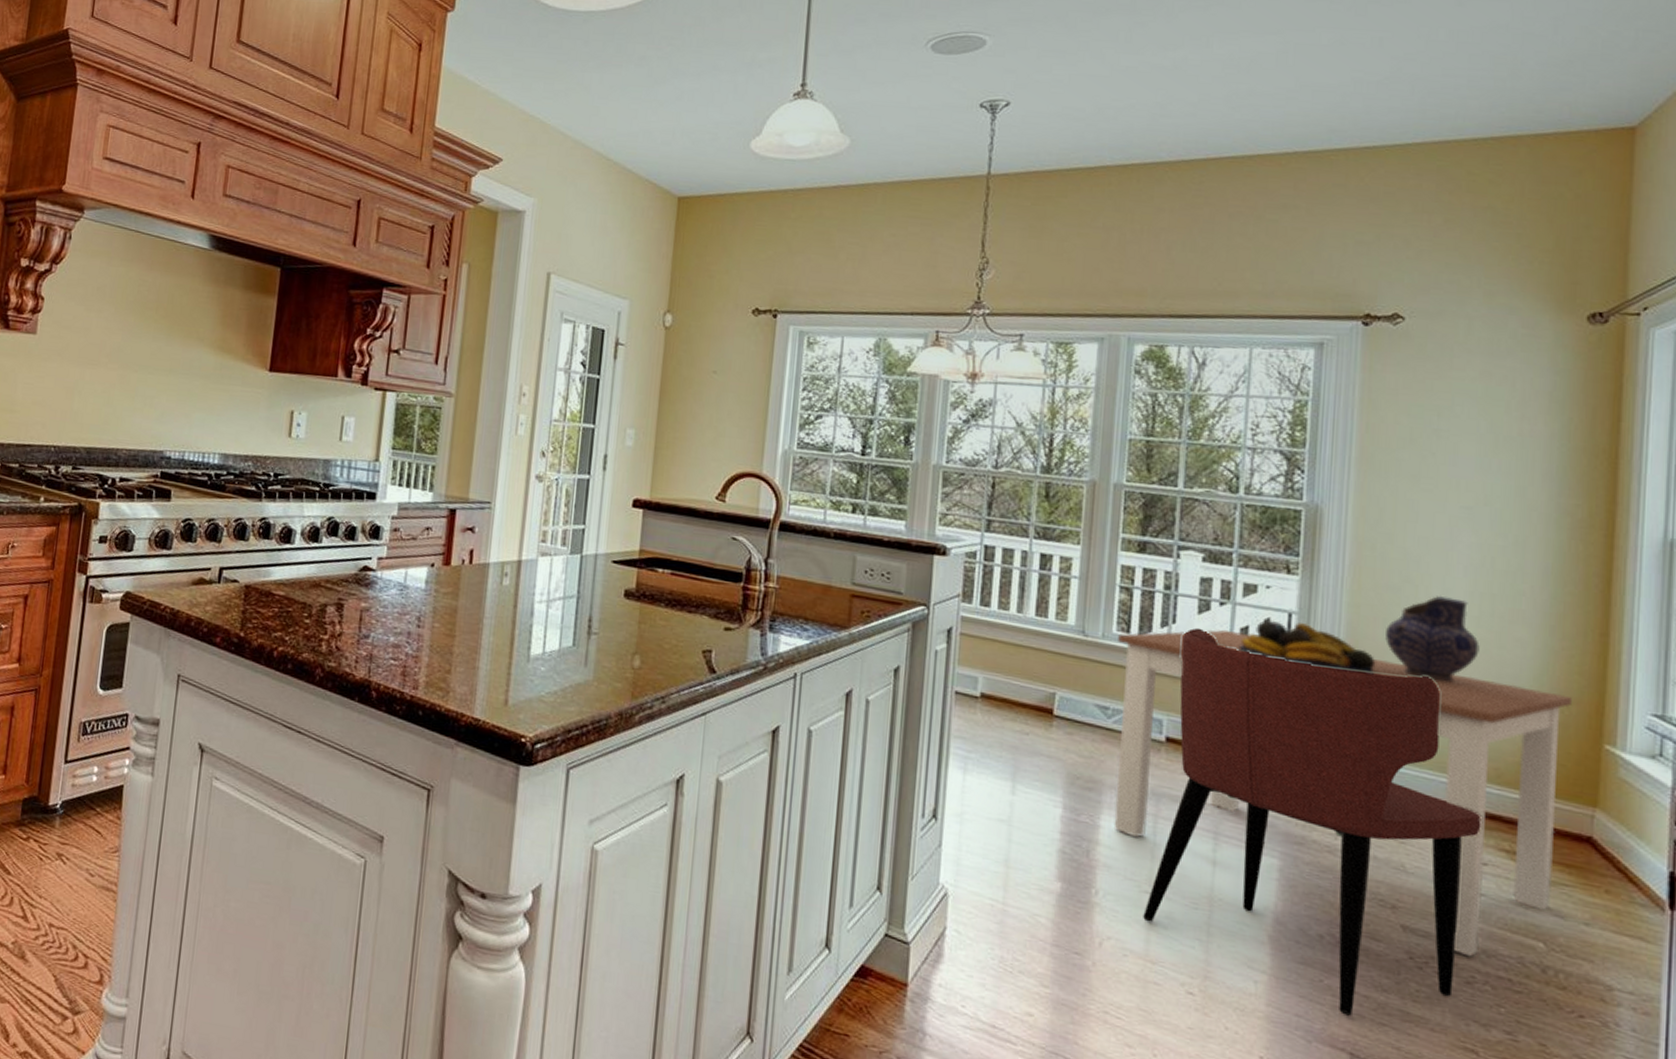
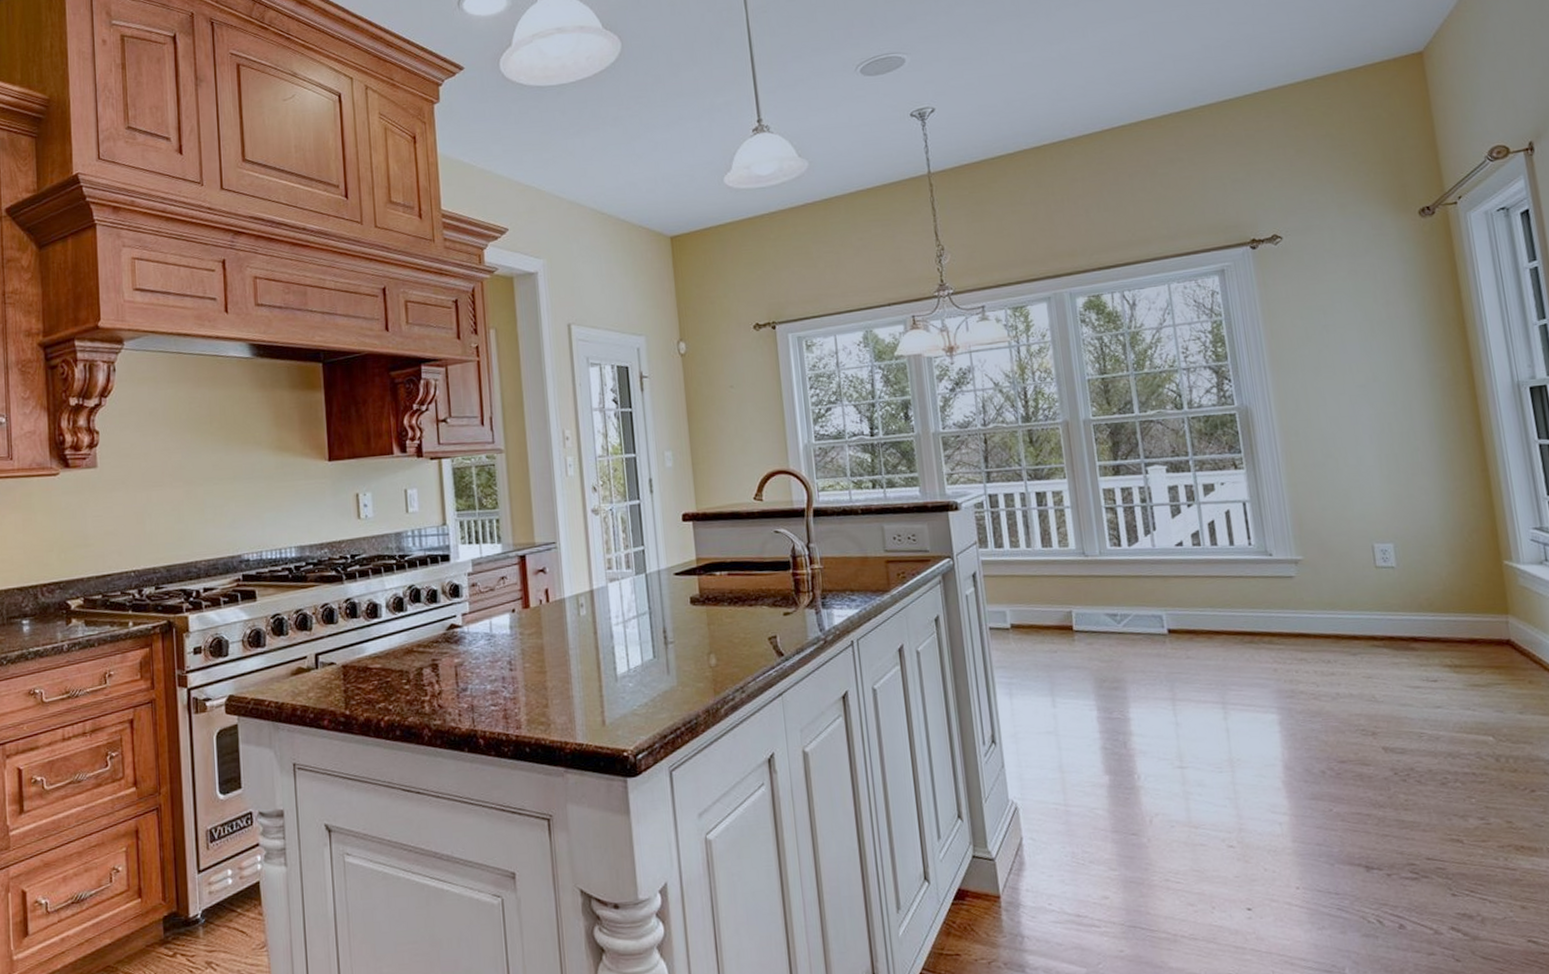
dining table: present [1113,629,1572,957] -> none [1112,525,1491,762]
dining chair: present [1143,627,1482,1016] -> none [1163,530,1433,835]
fruit bowl: present [1238,620,1376,675] -> none [1209,507,1320,544]
pottery: present [1385,595,1480,683] -> none [1320,463,1395,536]

